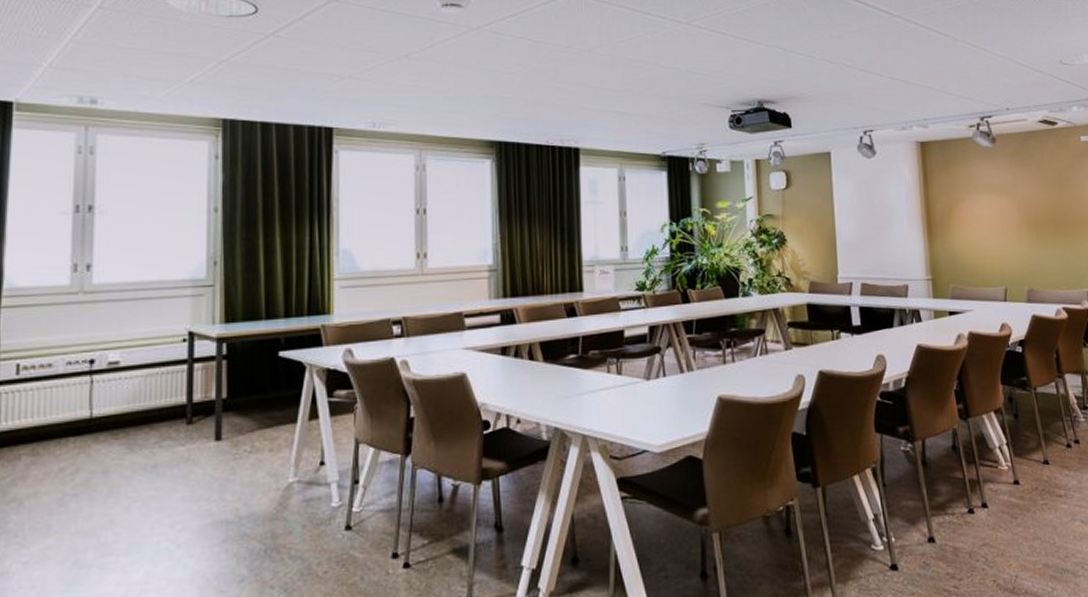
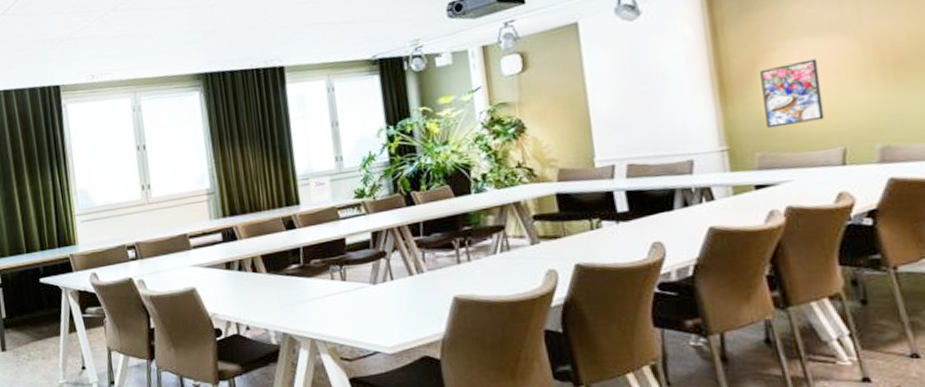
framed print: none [955,212,994,265] -> present [760,59,825,129]

